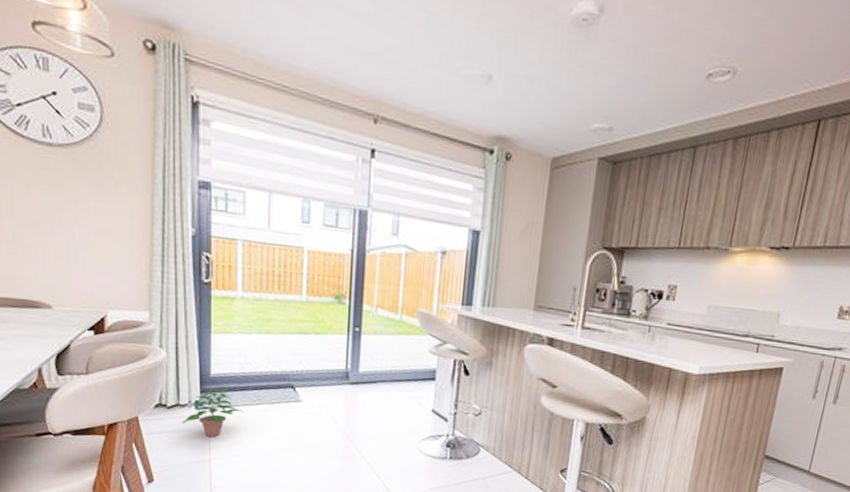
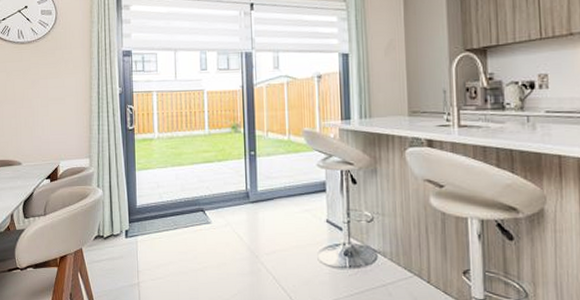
potted plant: present [180,385,245,437] -> none [114,215,165,262]

